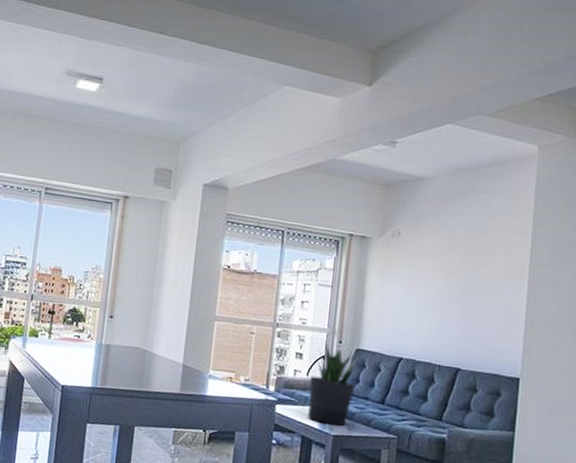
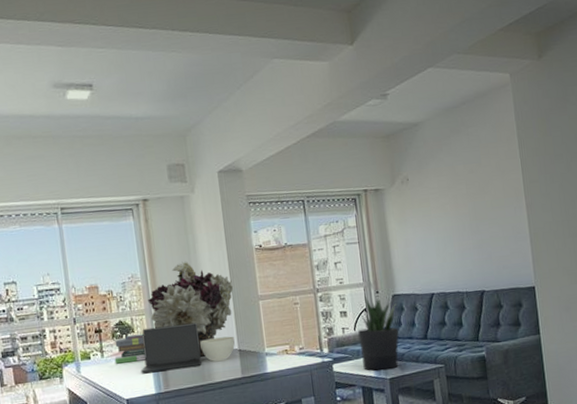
books: none [60,323,94,352] -> present [114,334,146,364]
laptop: none [82,321,149,372] -> present [141,322,202,374]
flower arrangement: none [105,264,192,364] -> present [147,261,233,358]
bowl: none [145,346,182,372] -> present [199,336,235,362]

